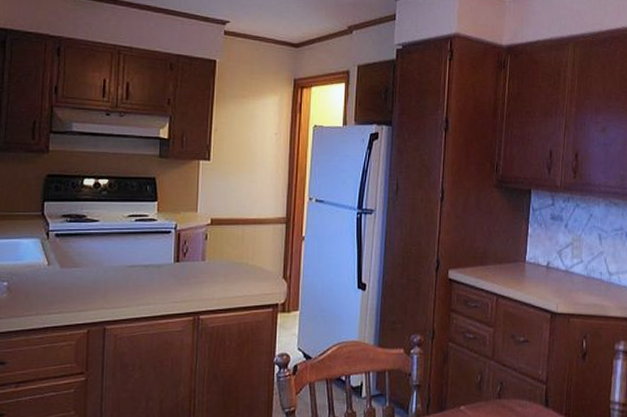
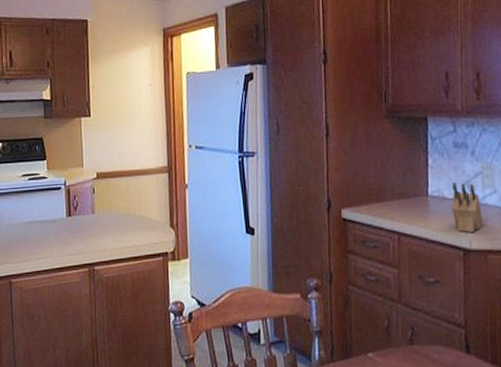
knife block: none [544,251,569,298] -> present [451,182,483,233]

